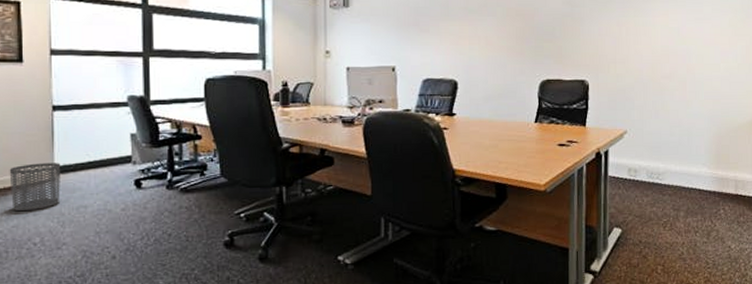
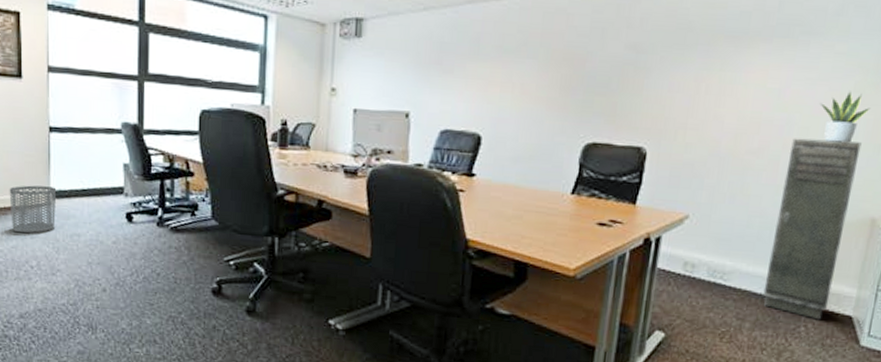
storage cabinet: none [690,63,741,203] -> present [763,138,862,320]
potted plant: none [708,26,742,64] -> present [820,91,871,143]

